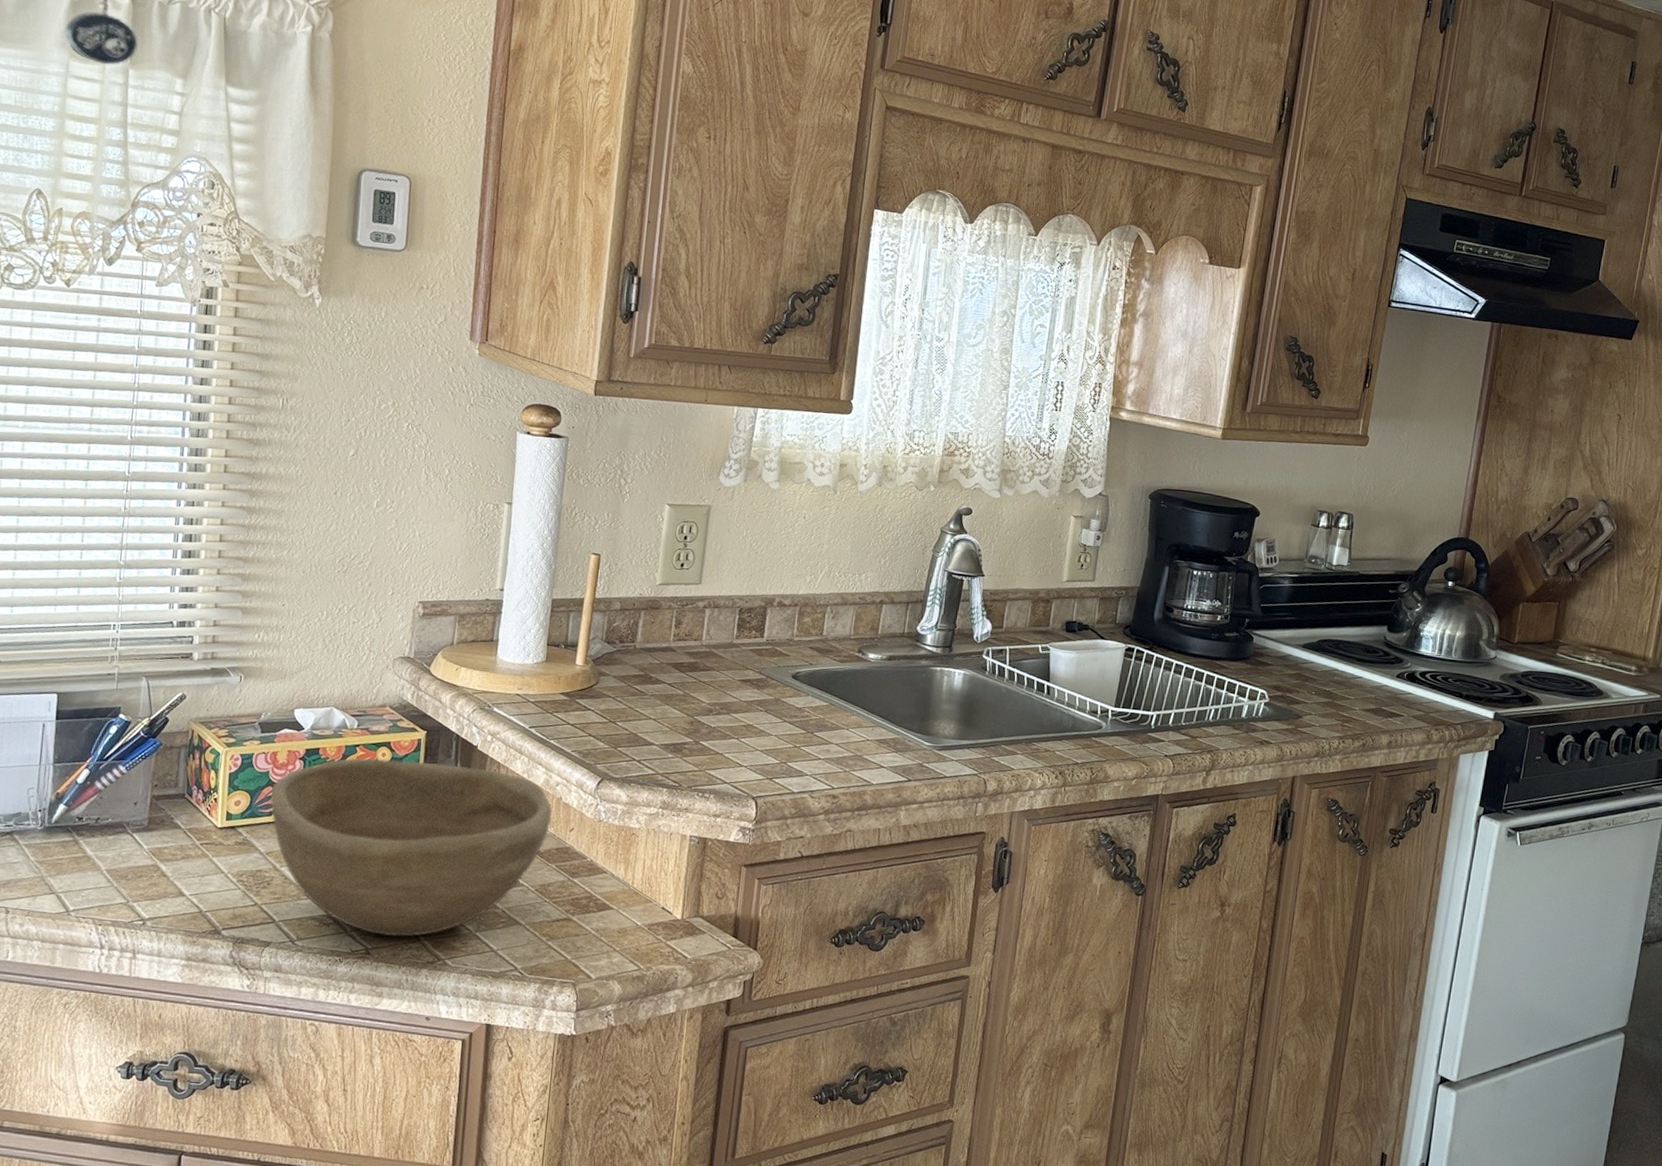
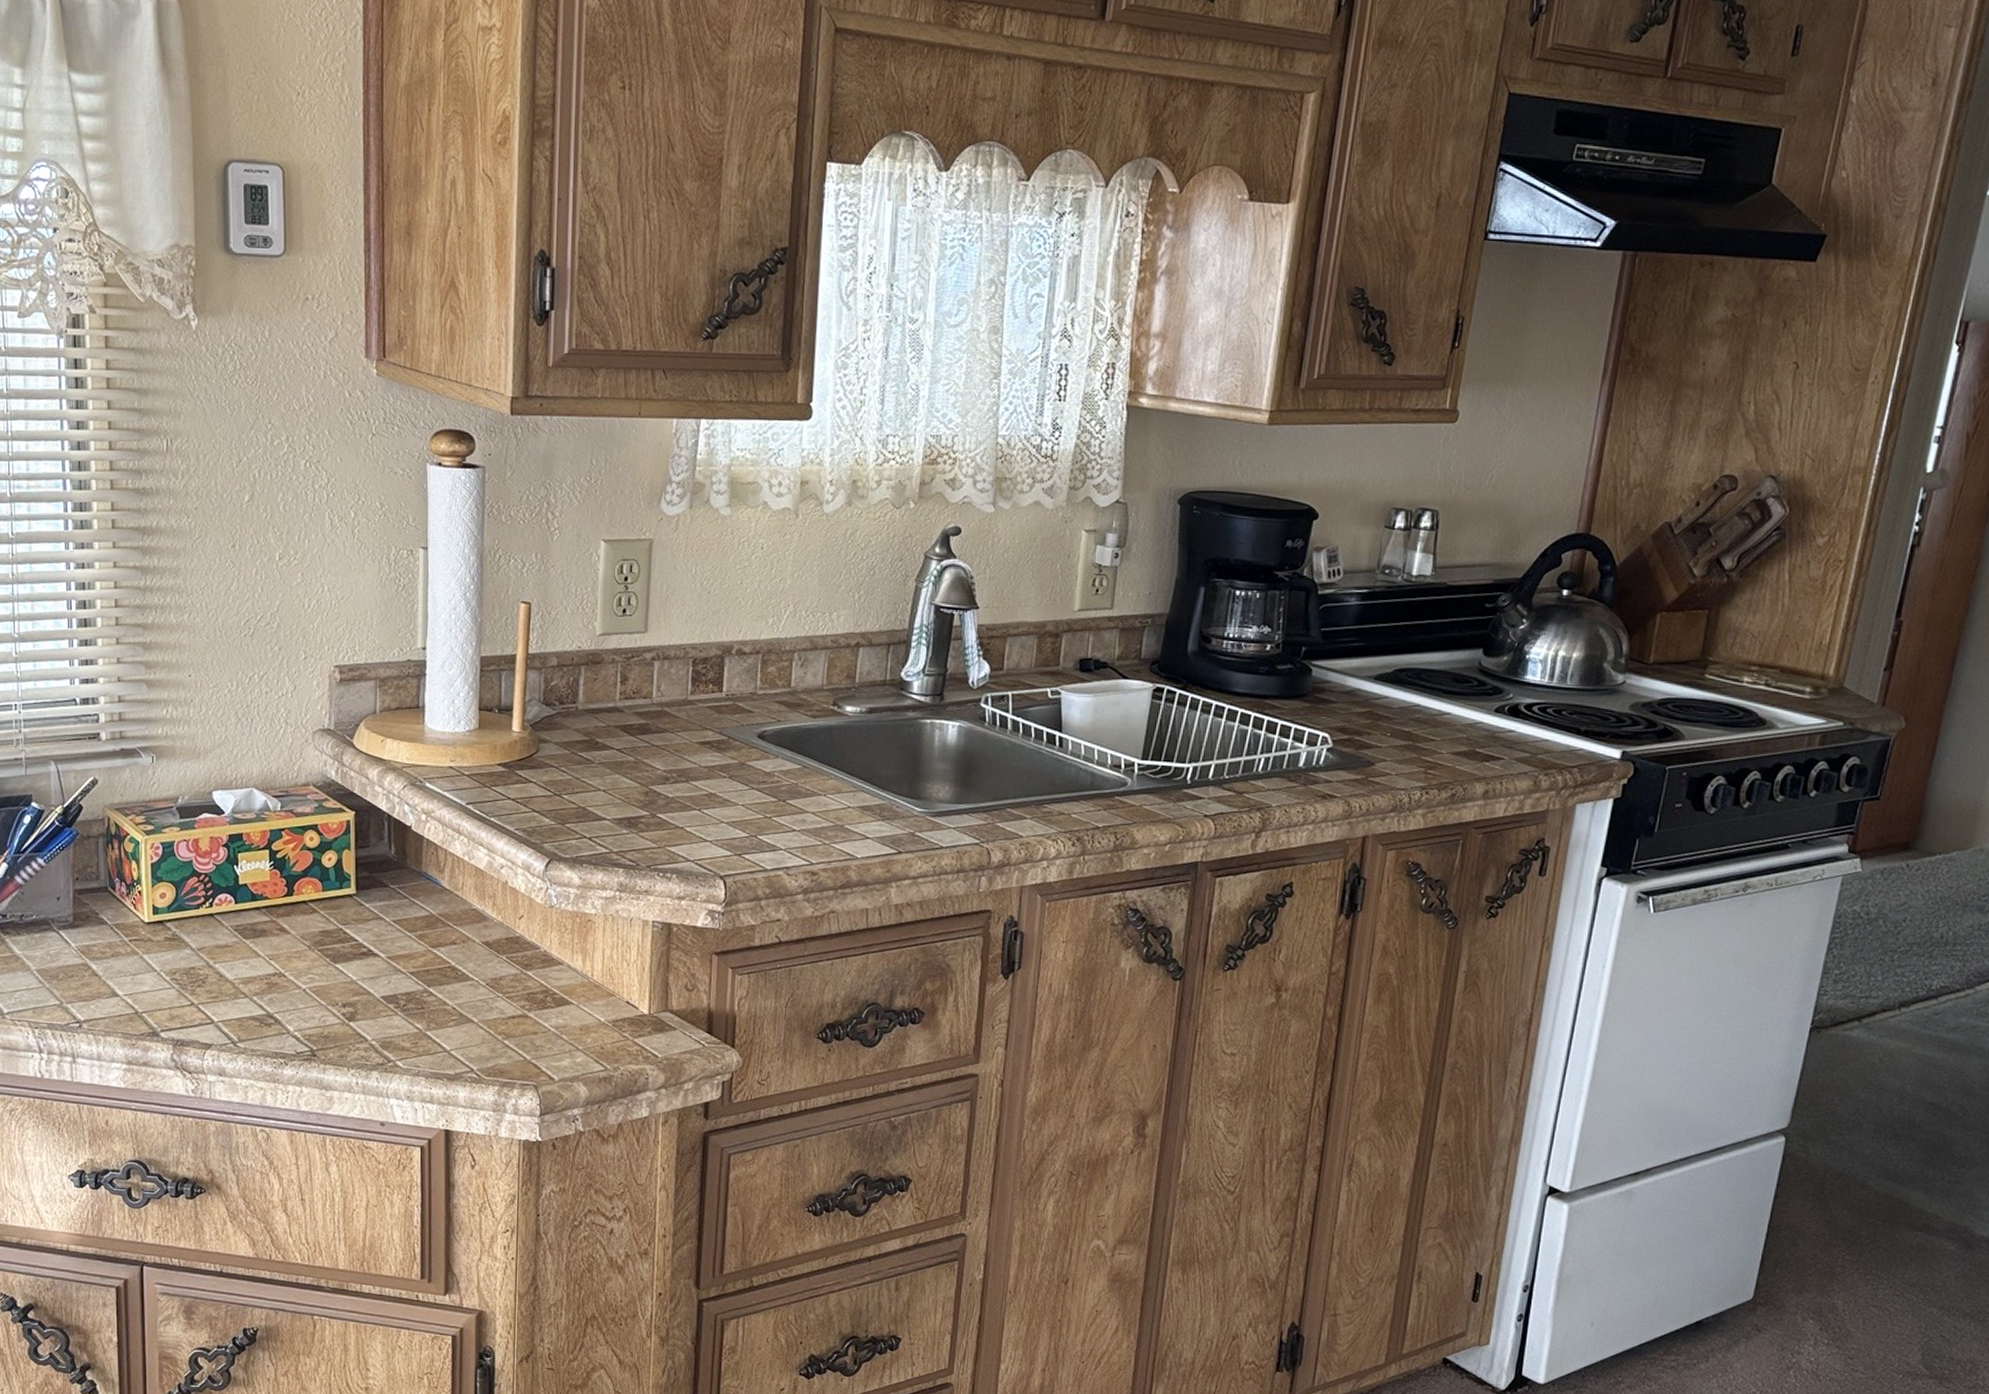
bowl: present [270,758,552,937] -> none [197,843,499,1038]

